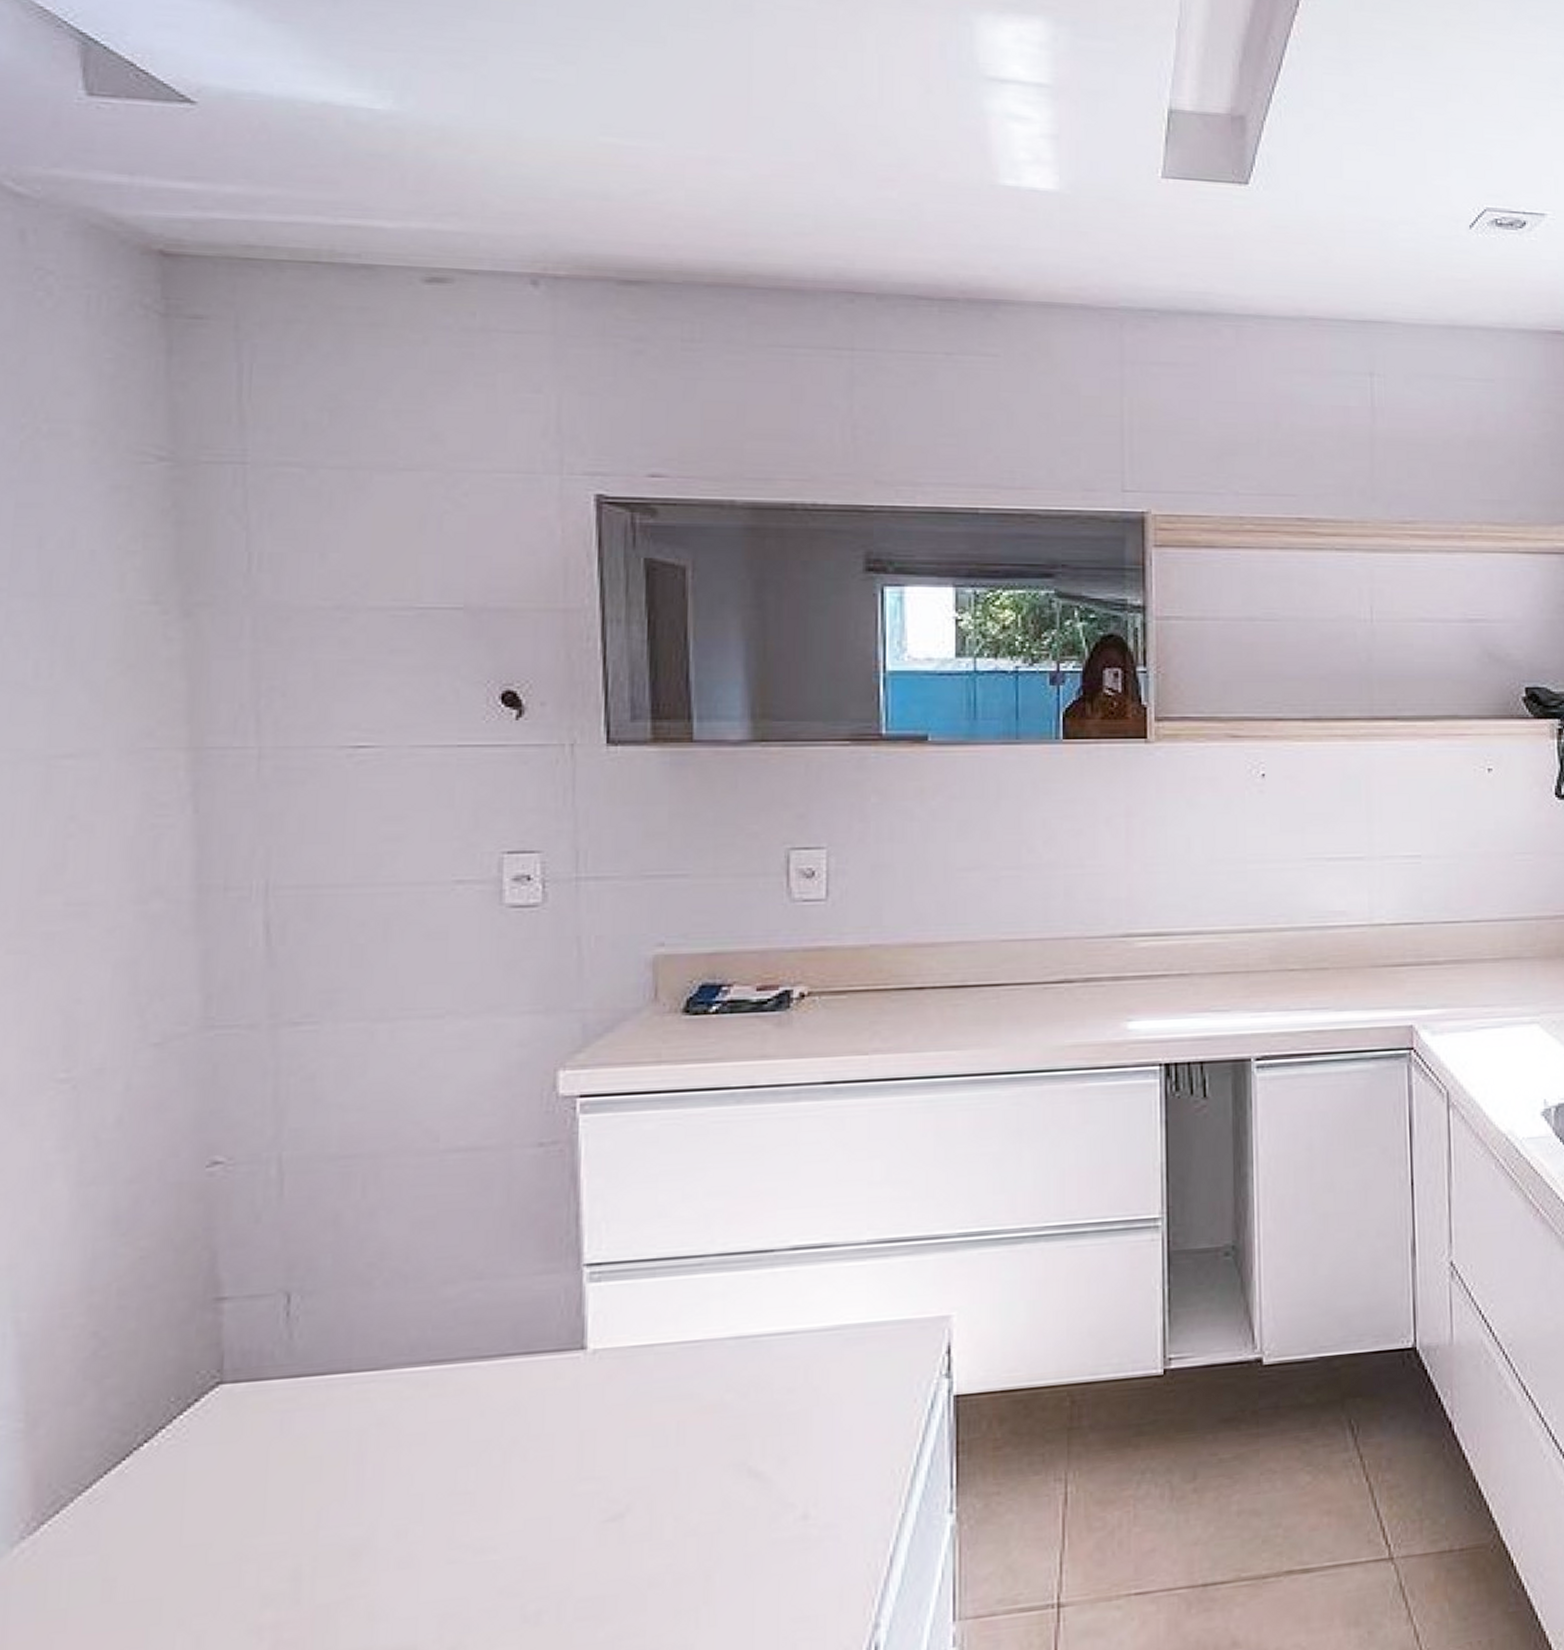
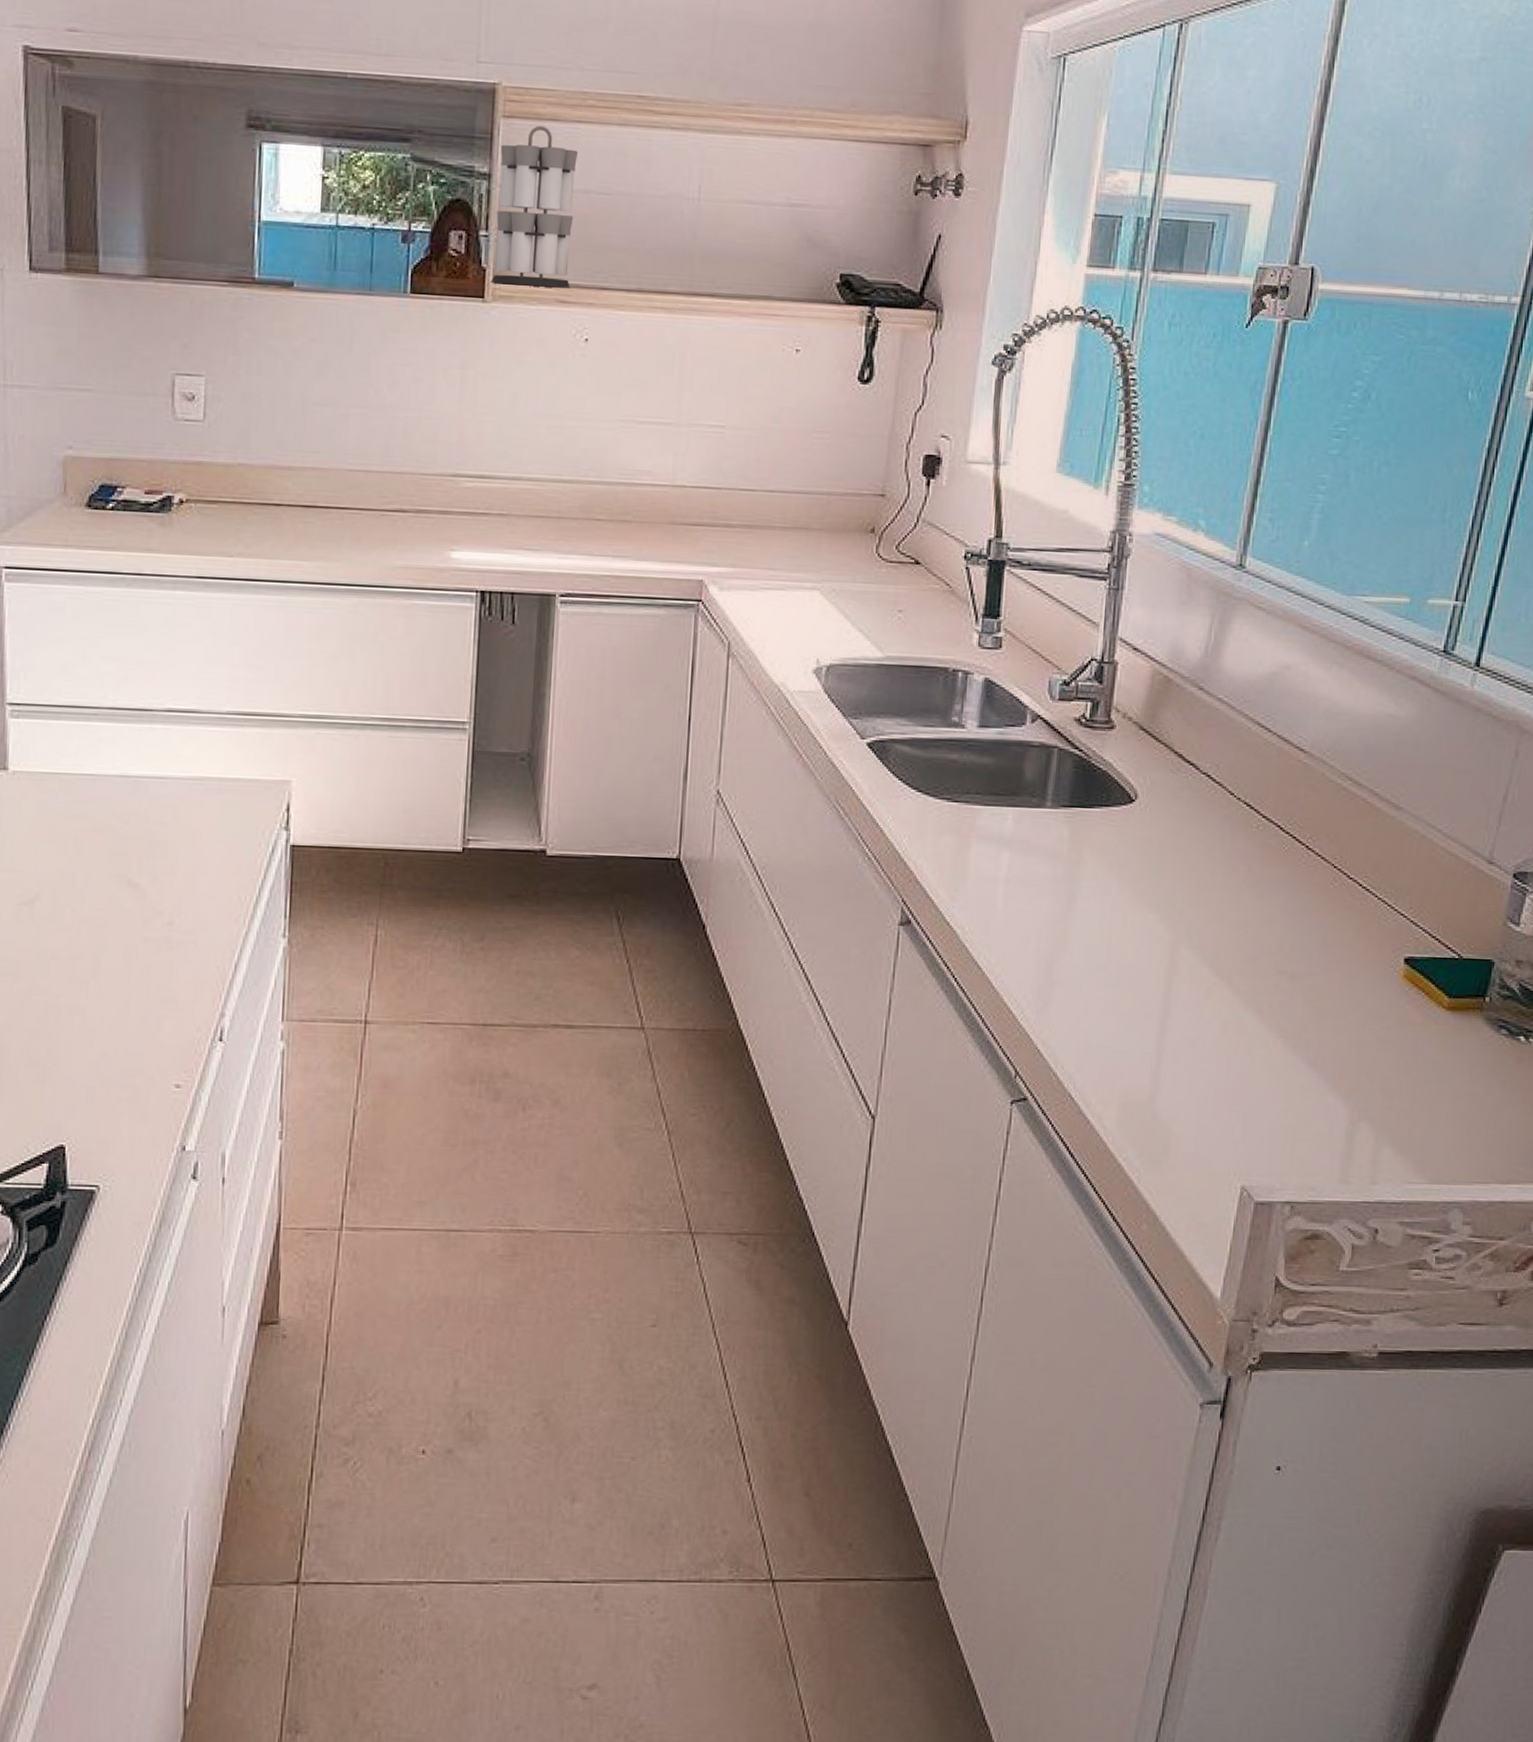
spice rack: none [1154,553,1241,722] -> present [492,125,579,288]

